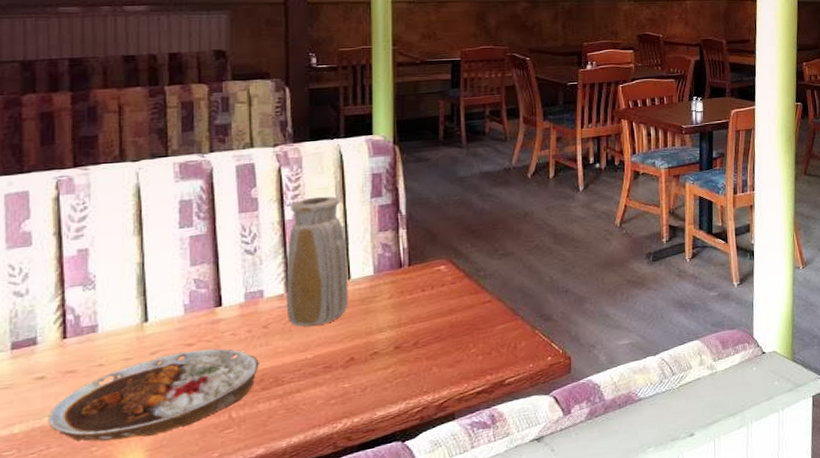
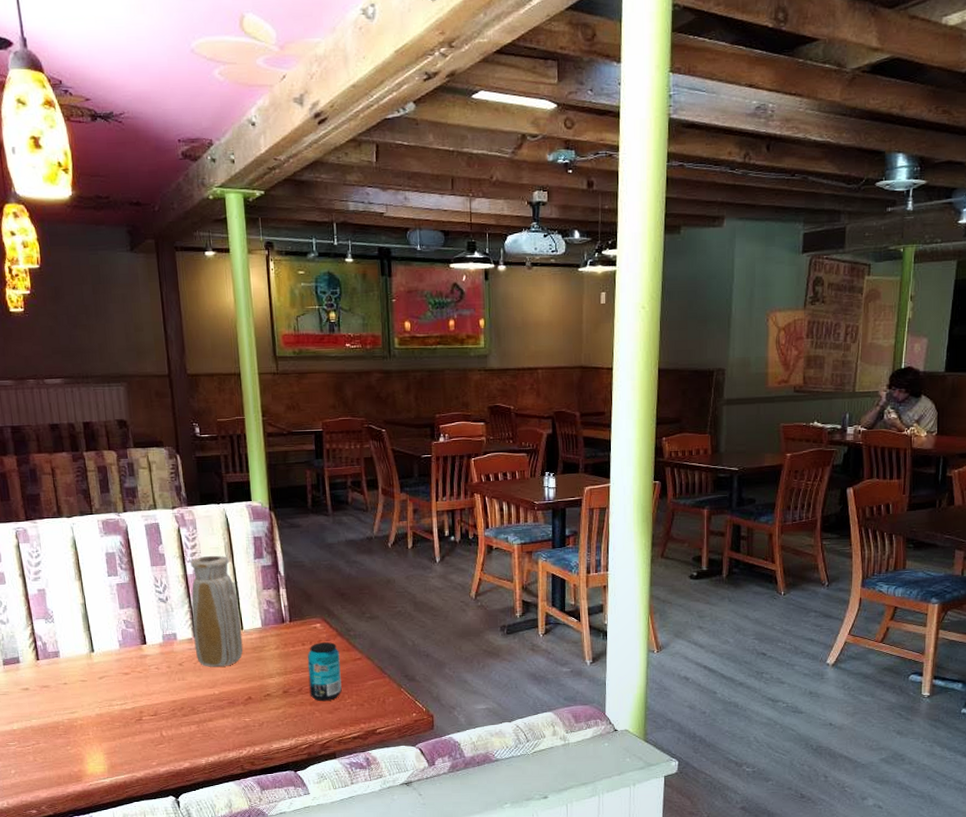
plate: present [49,348,259,441] -> none [35,679,179,743]
beverage can: none [427,285,466,354] -> present [307,642,342,702]

